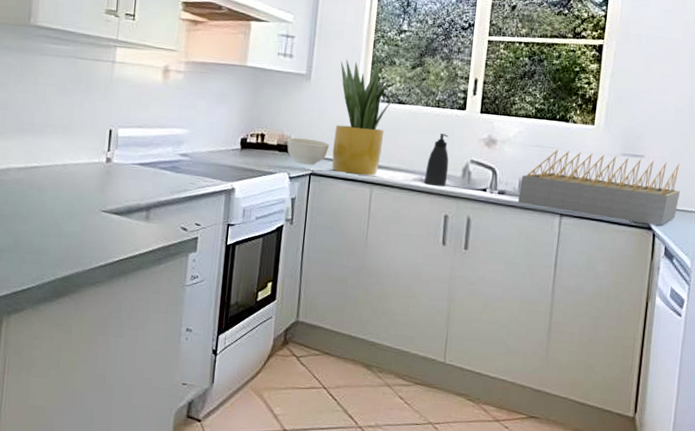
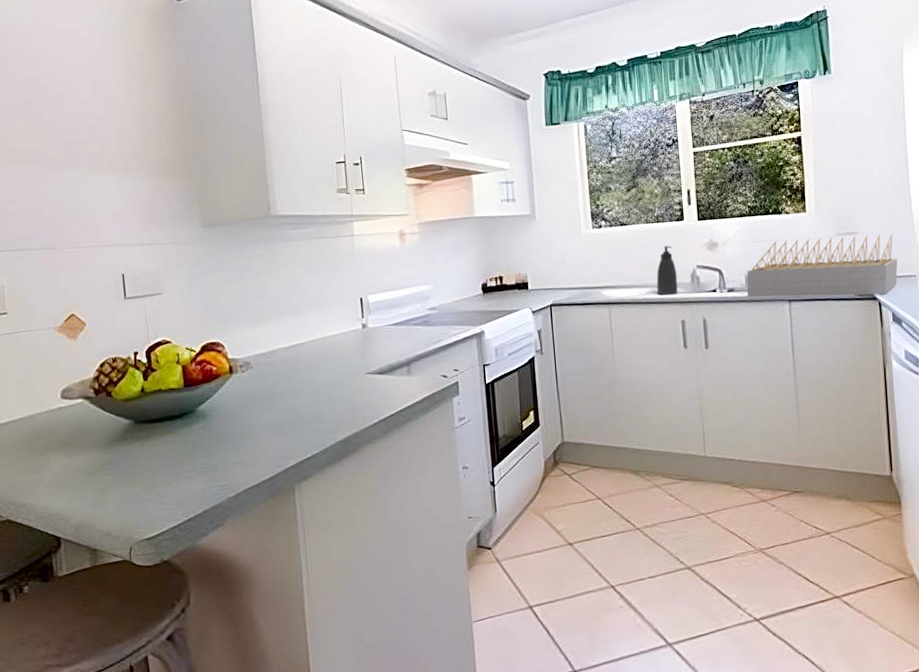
bowl: present [287,137,330,165] -> none [524,273,564,298]
planter: present [331,59,397,176] -> none [560,189,618,299]

